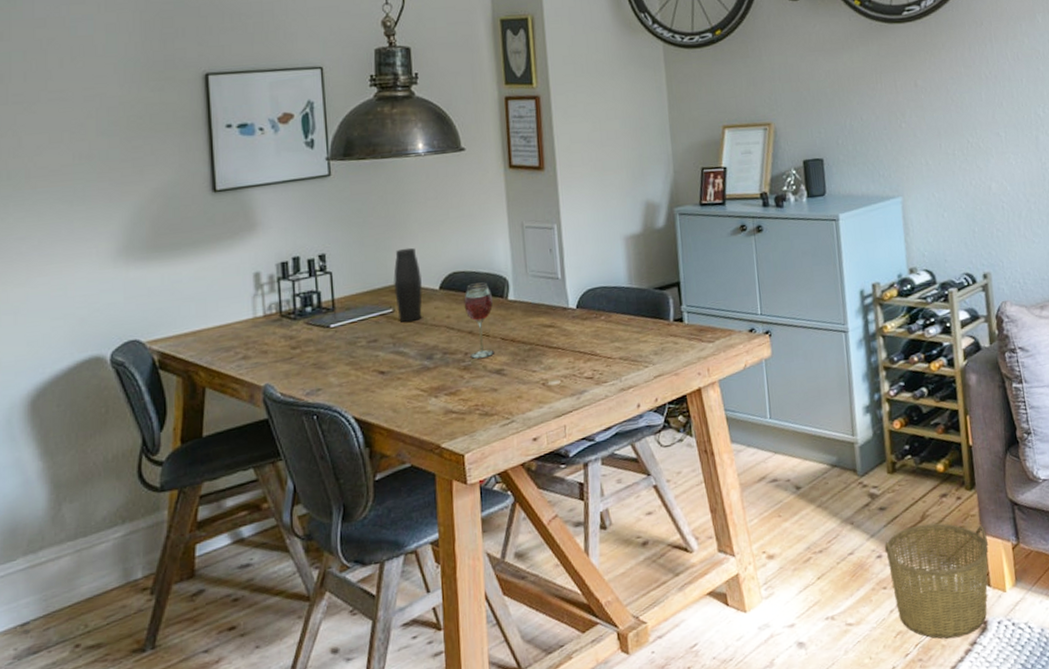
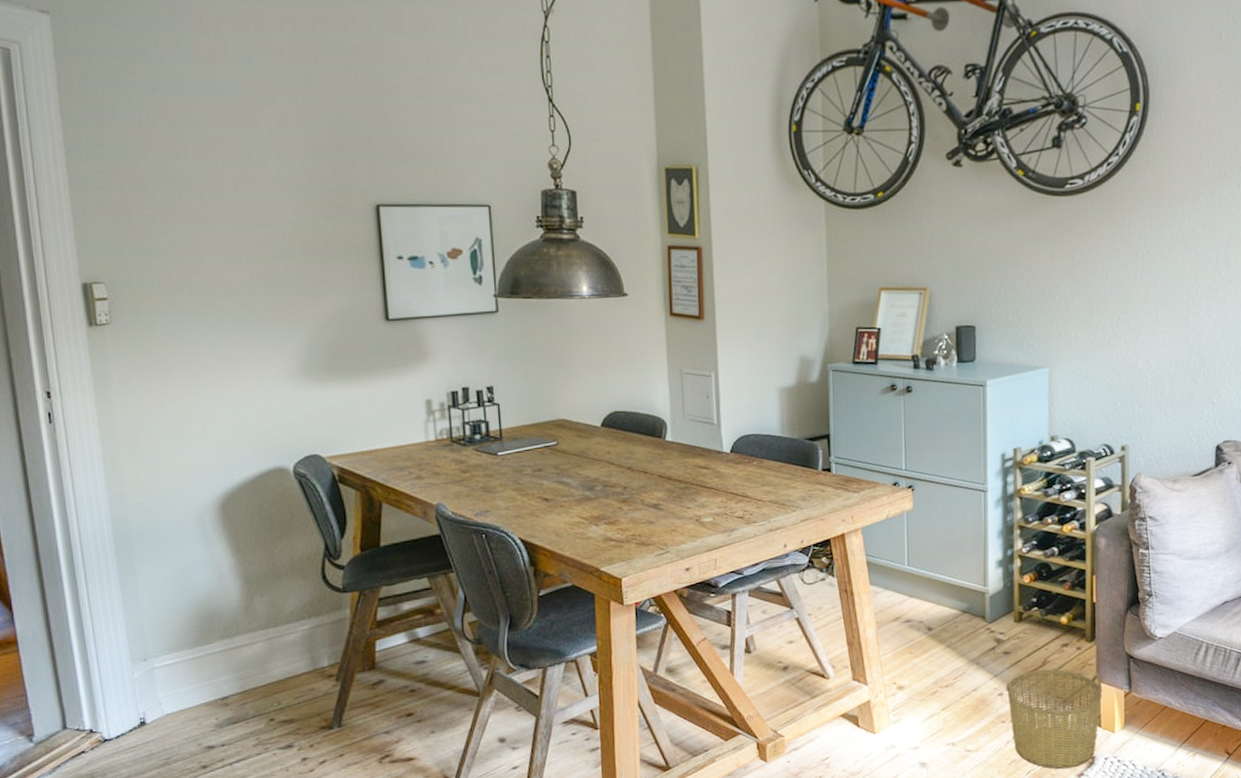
vase: present [393,247,422,323] -> none [558,385,585,456]
wineglass: present [464,282,495,359] -> none [624,422,652,493]

